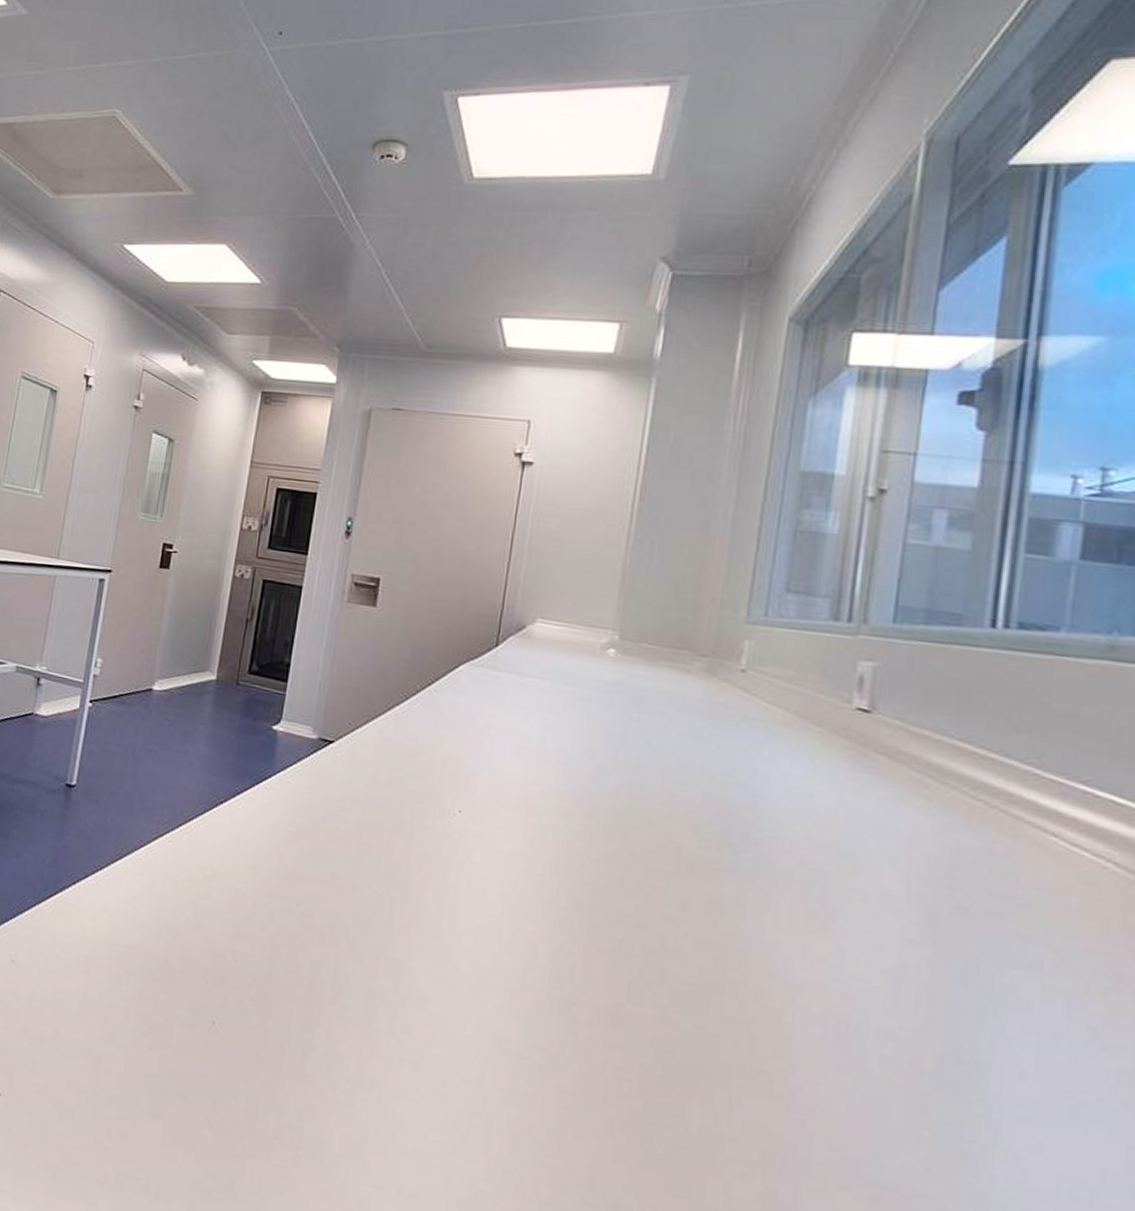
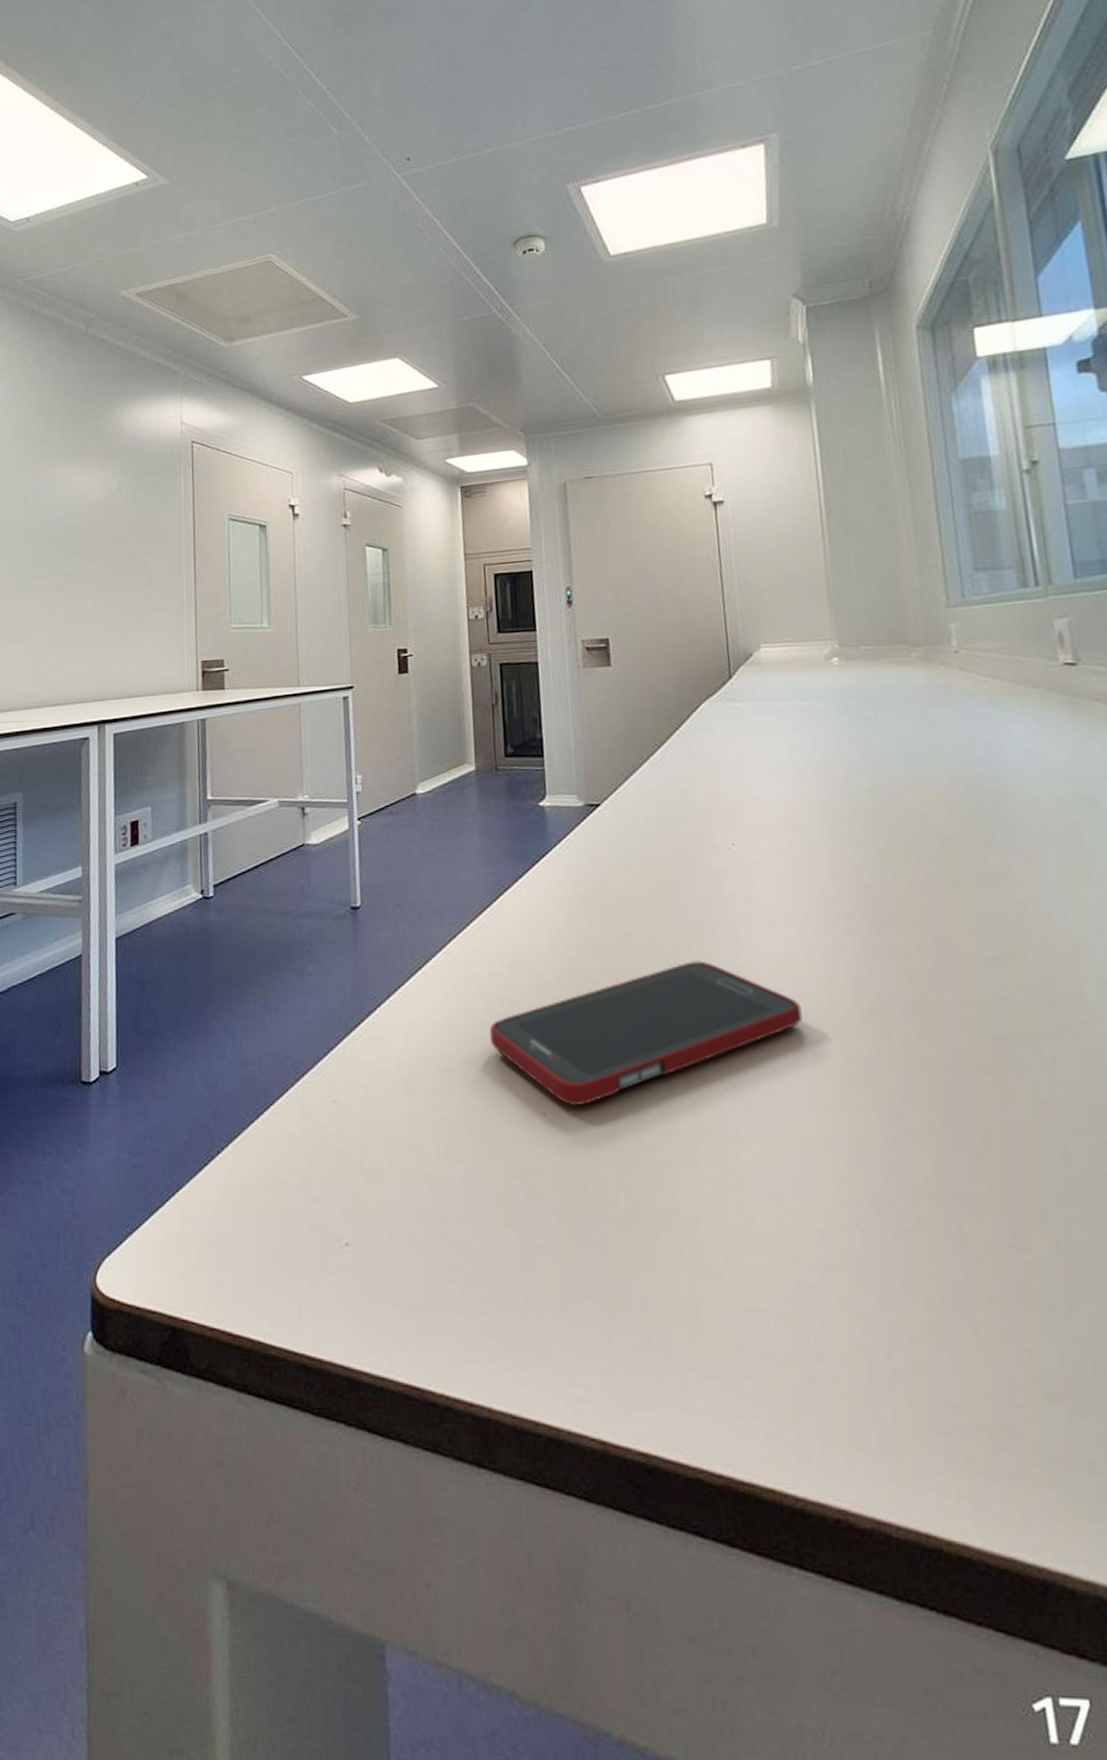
cell phone: none [174,914,492,1025] -> present [489,961,803,1107]

